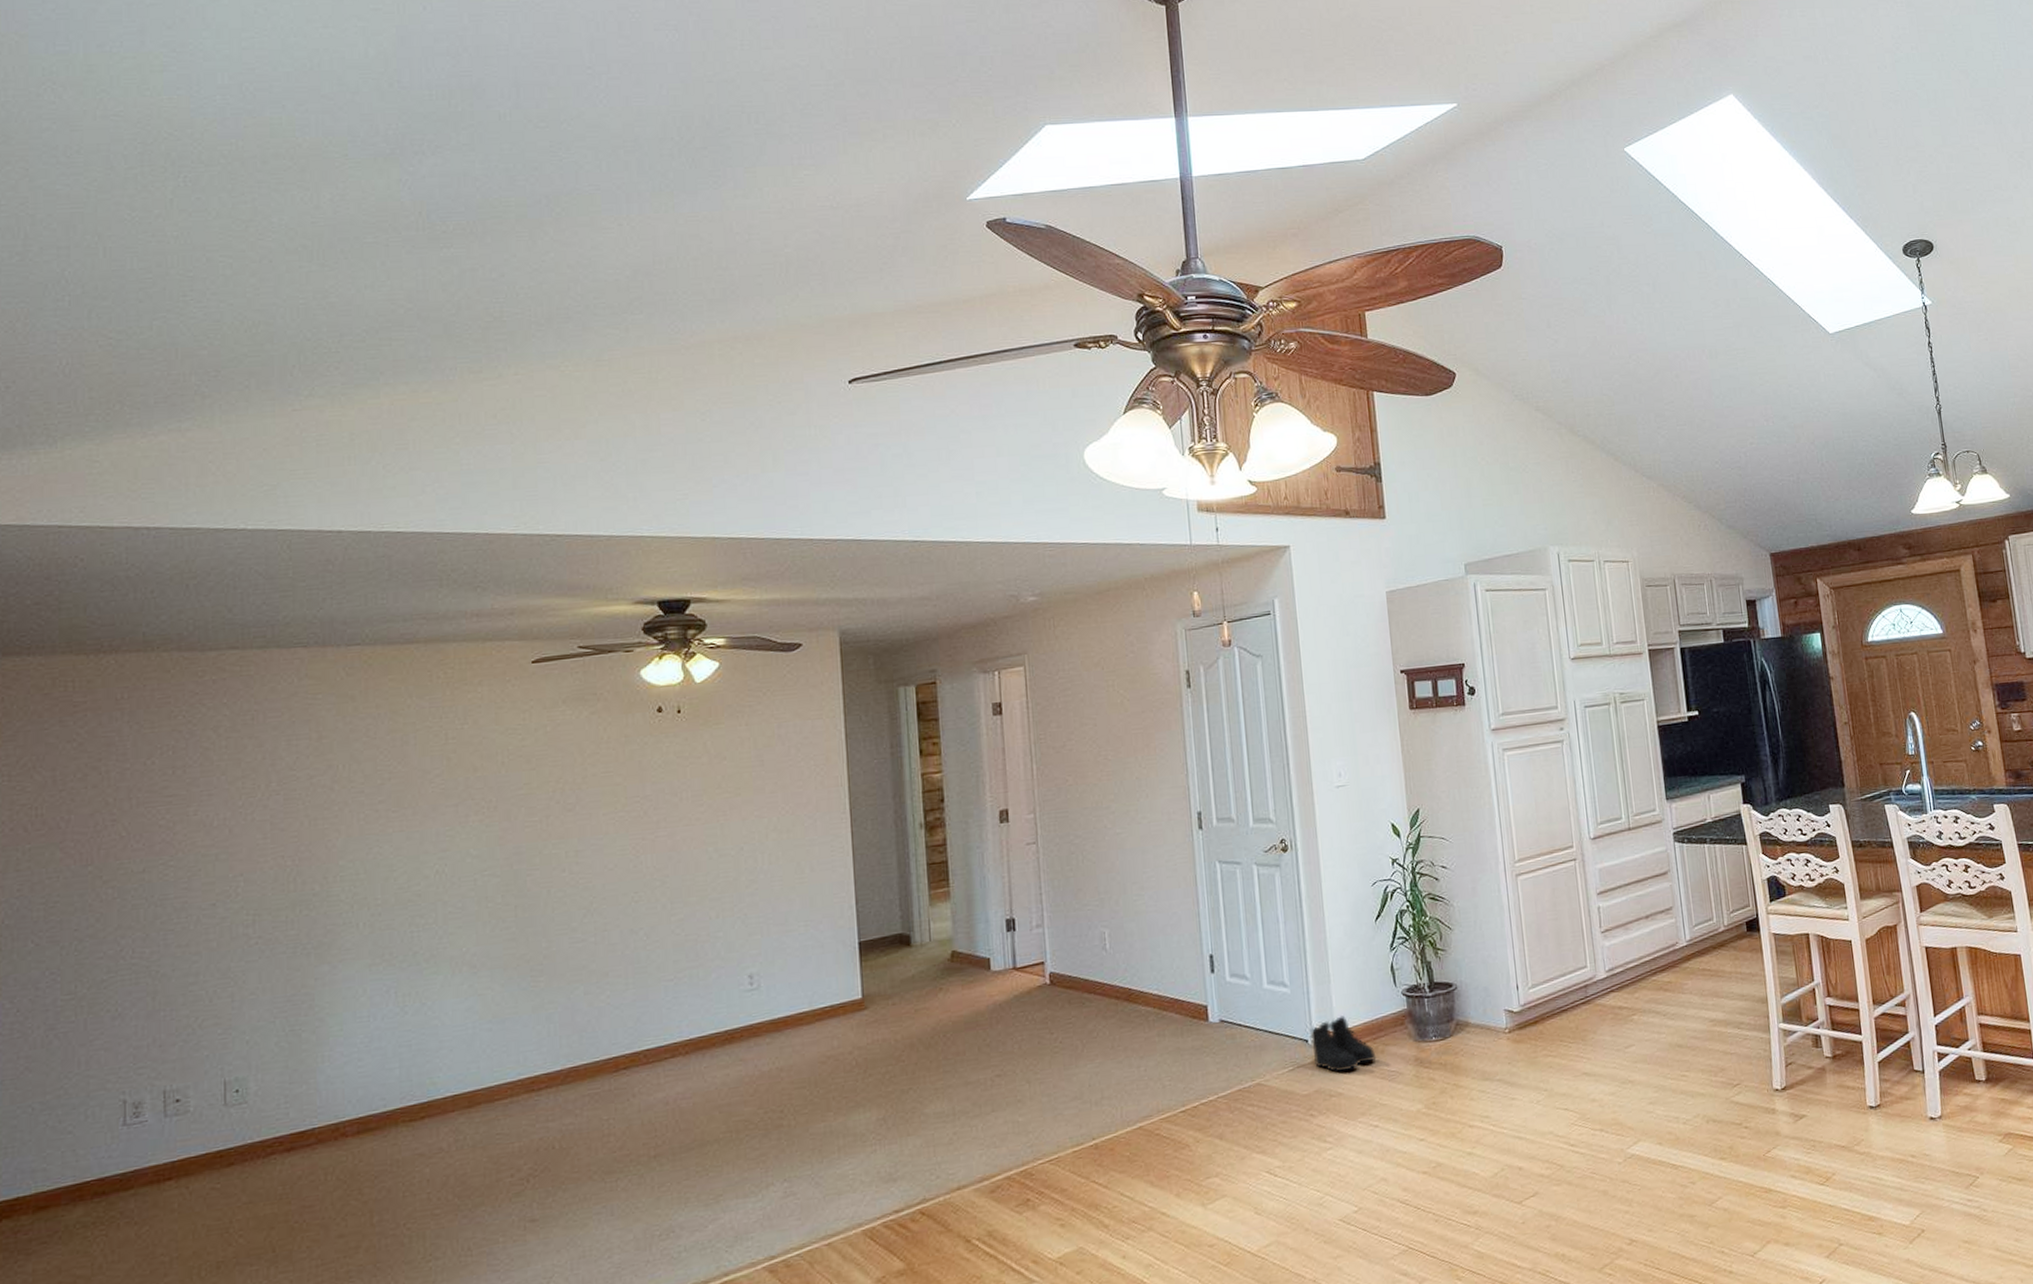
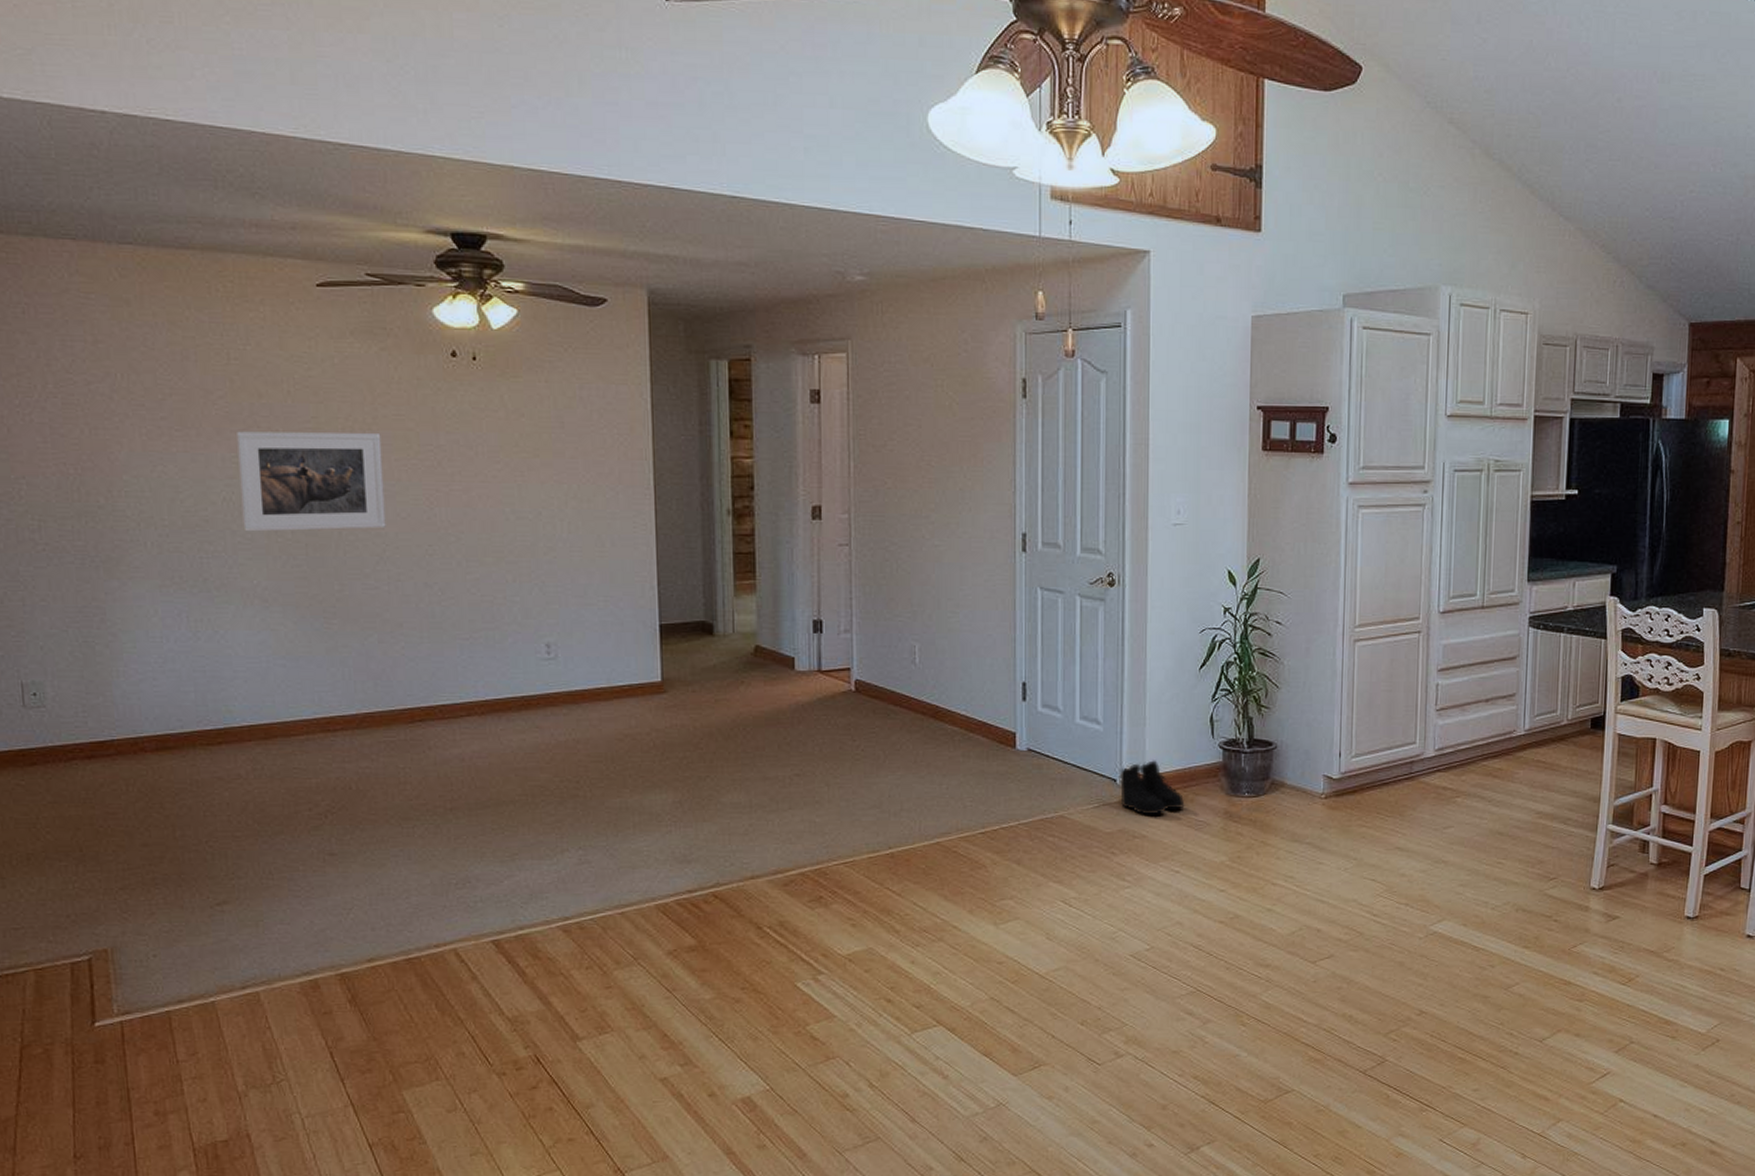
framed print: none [452,792,594,901] -> present [237,431,386,532]

